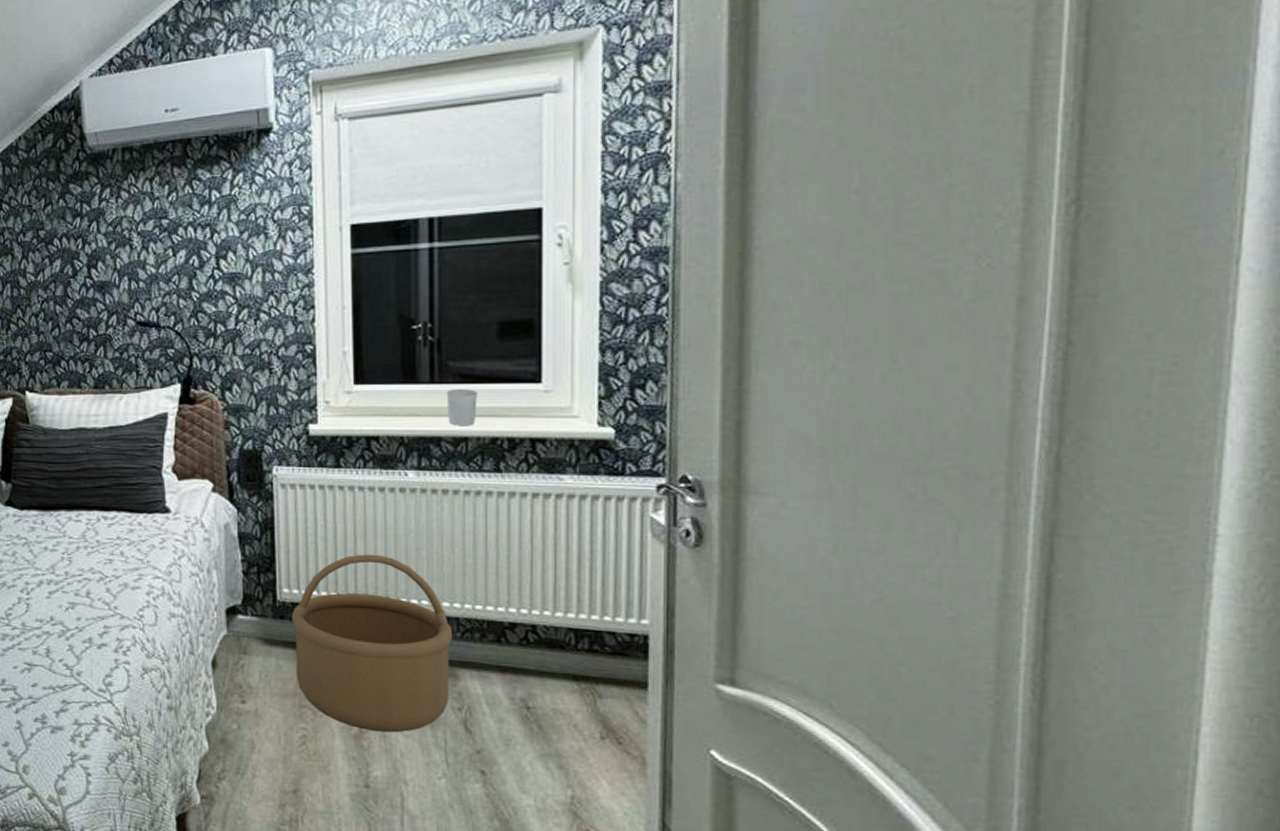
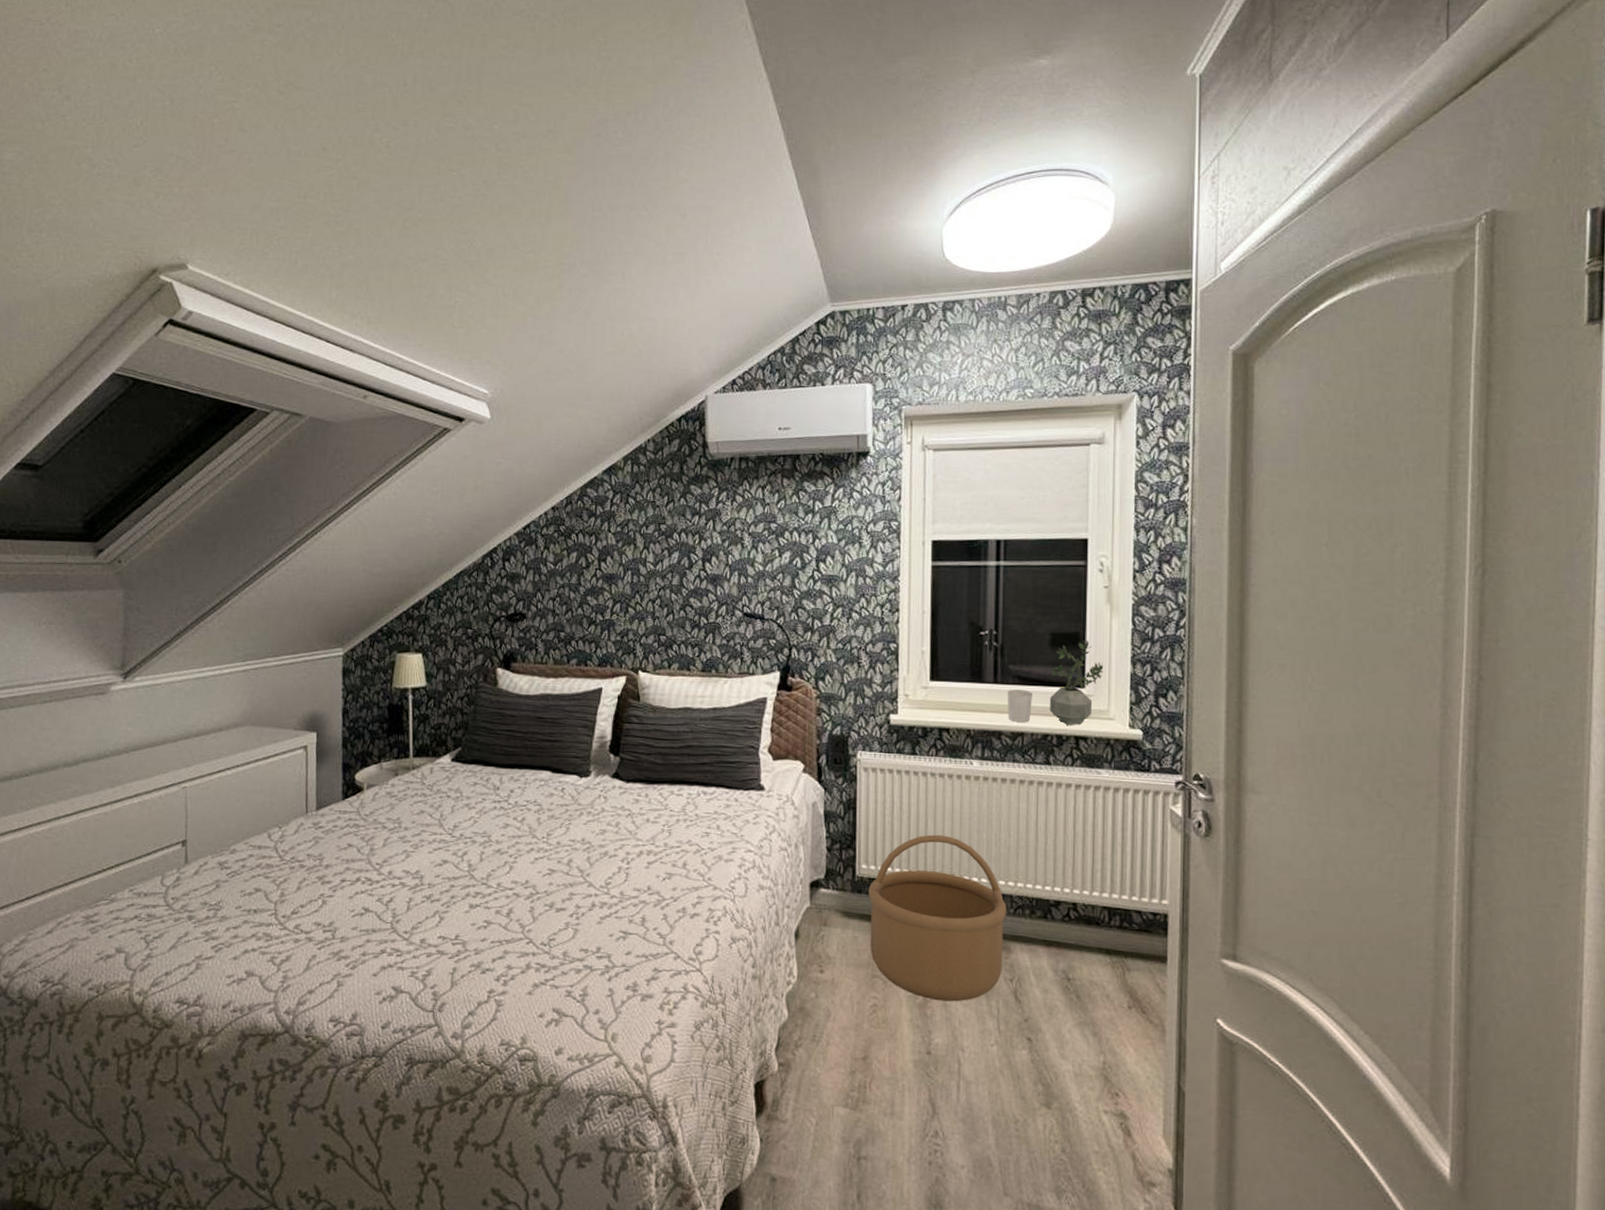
potted plant: none [499,327,565,426] -> present [1050,640,1104,725]

